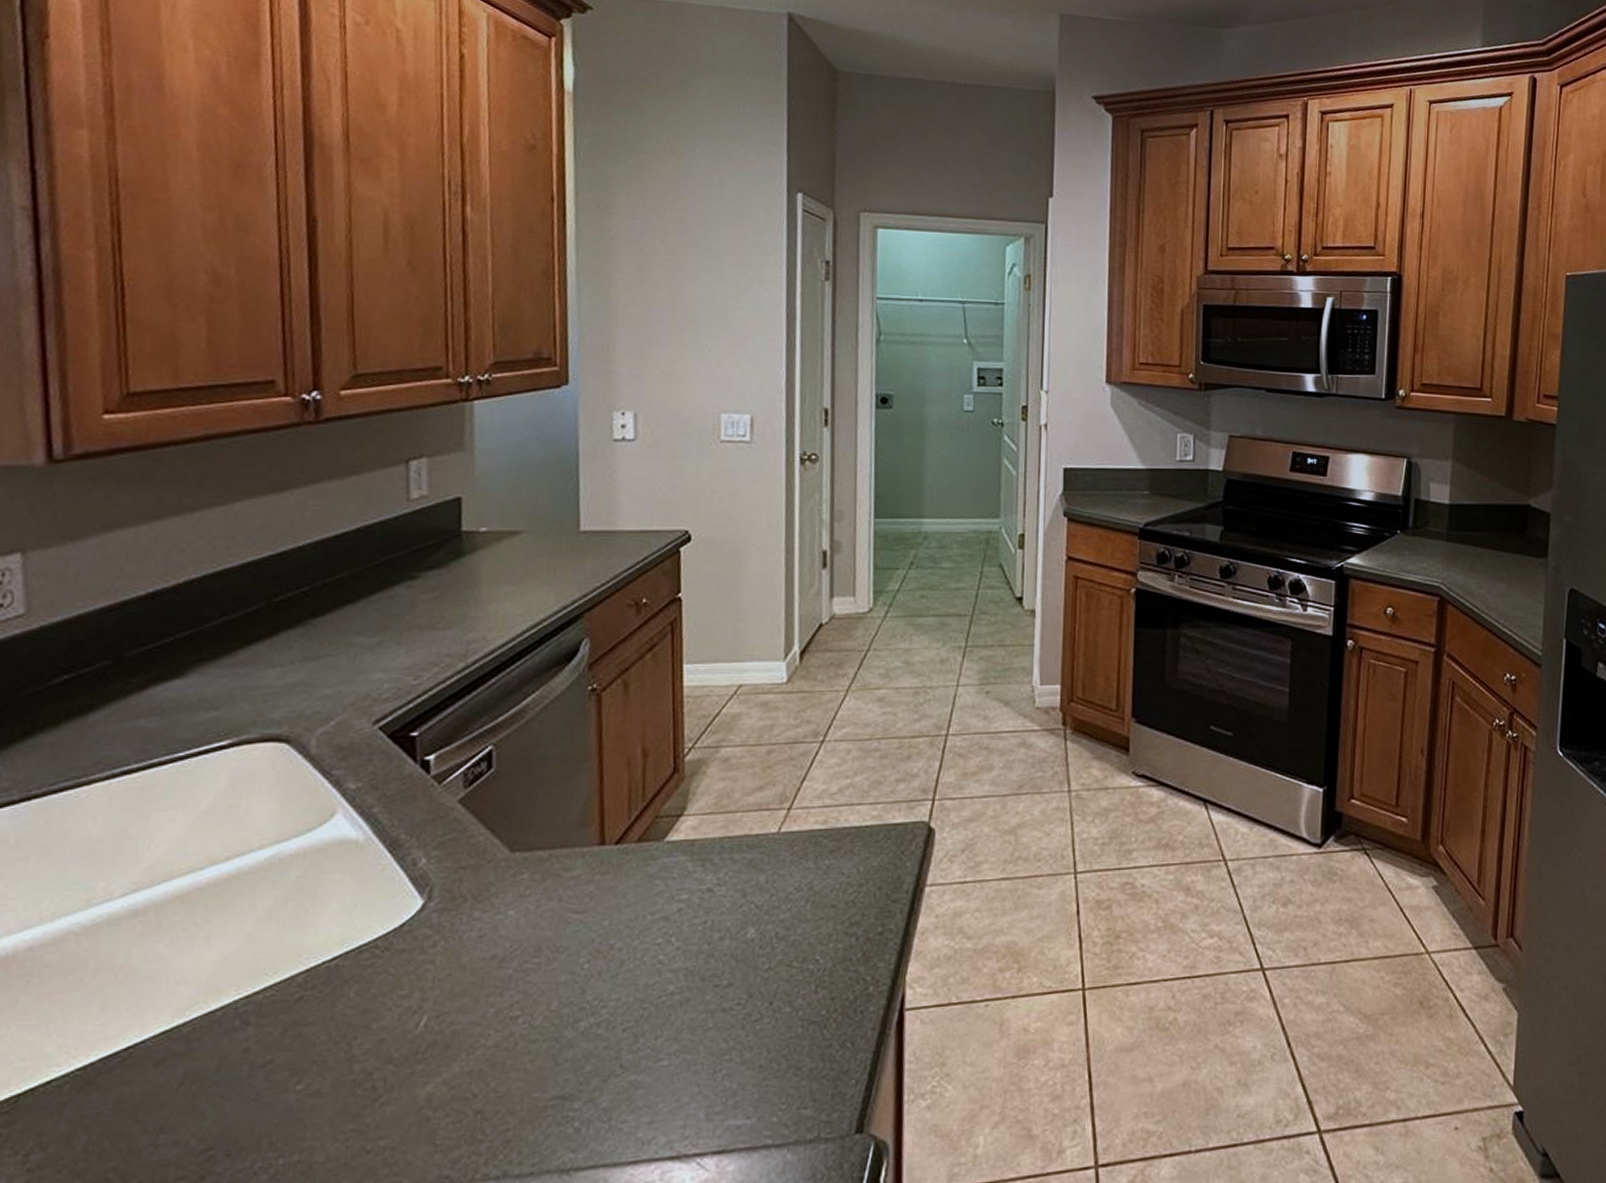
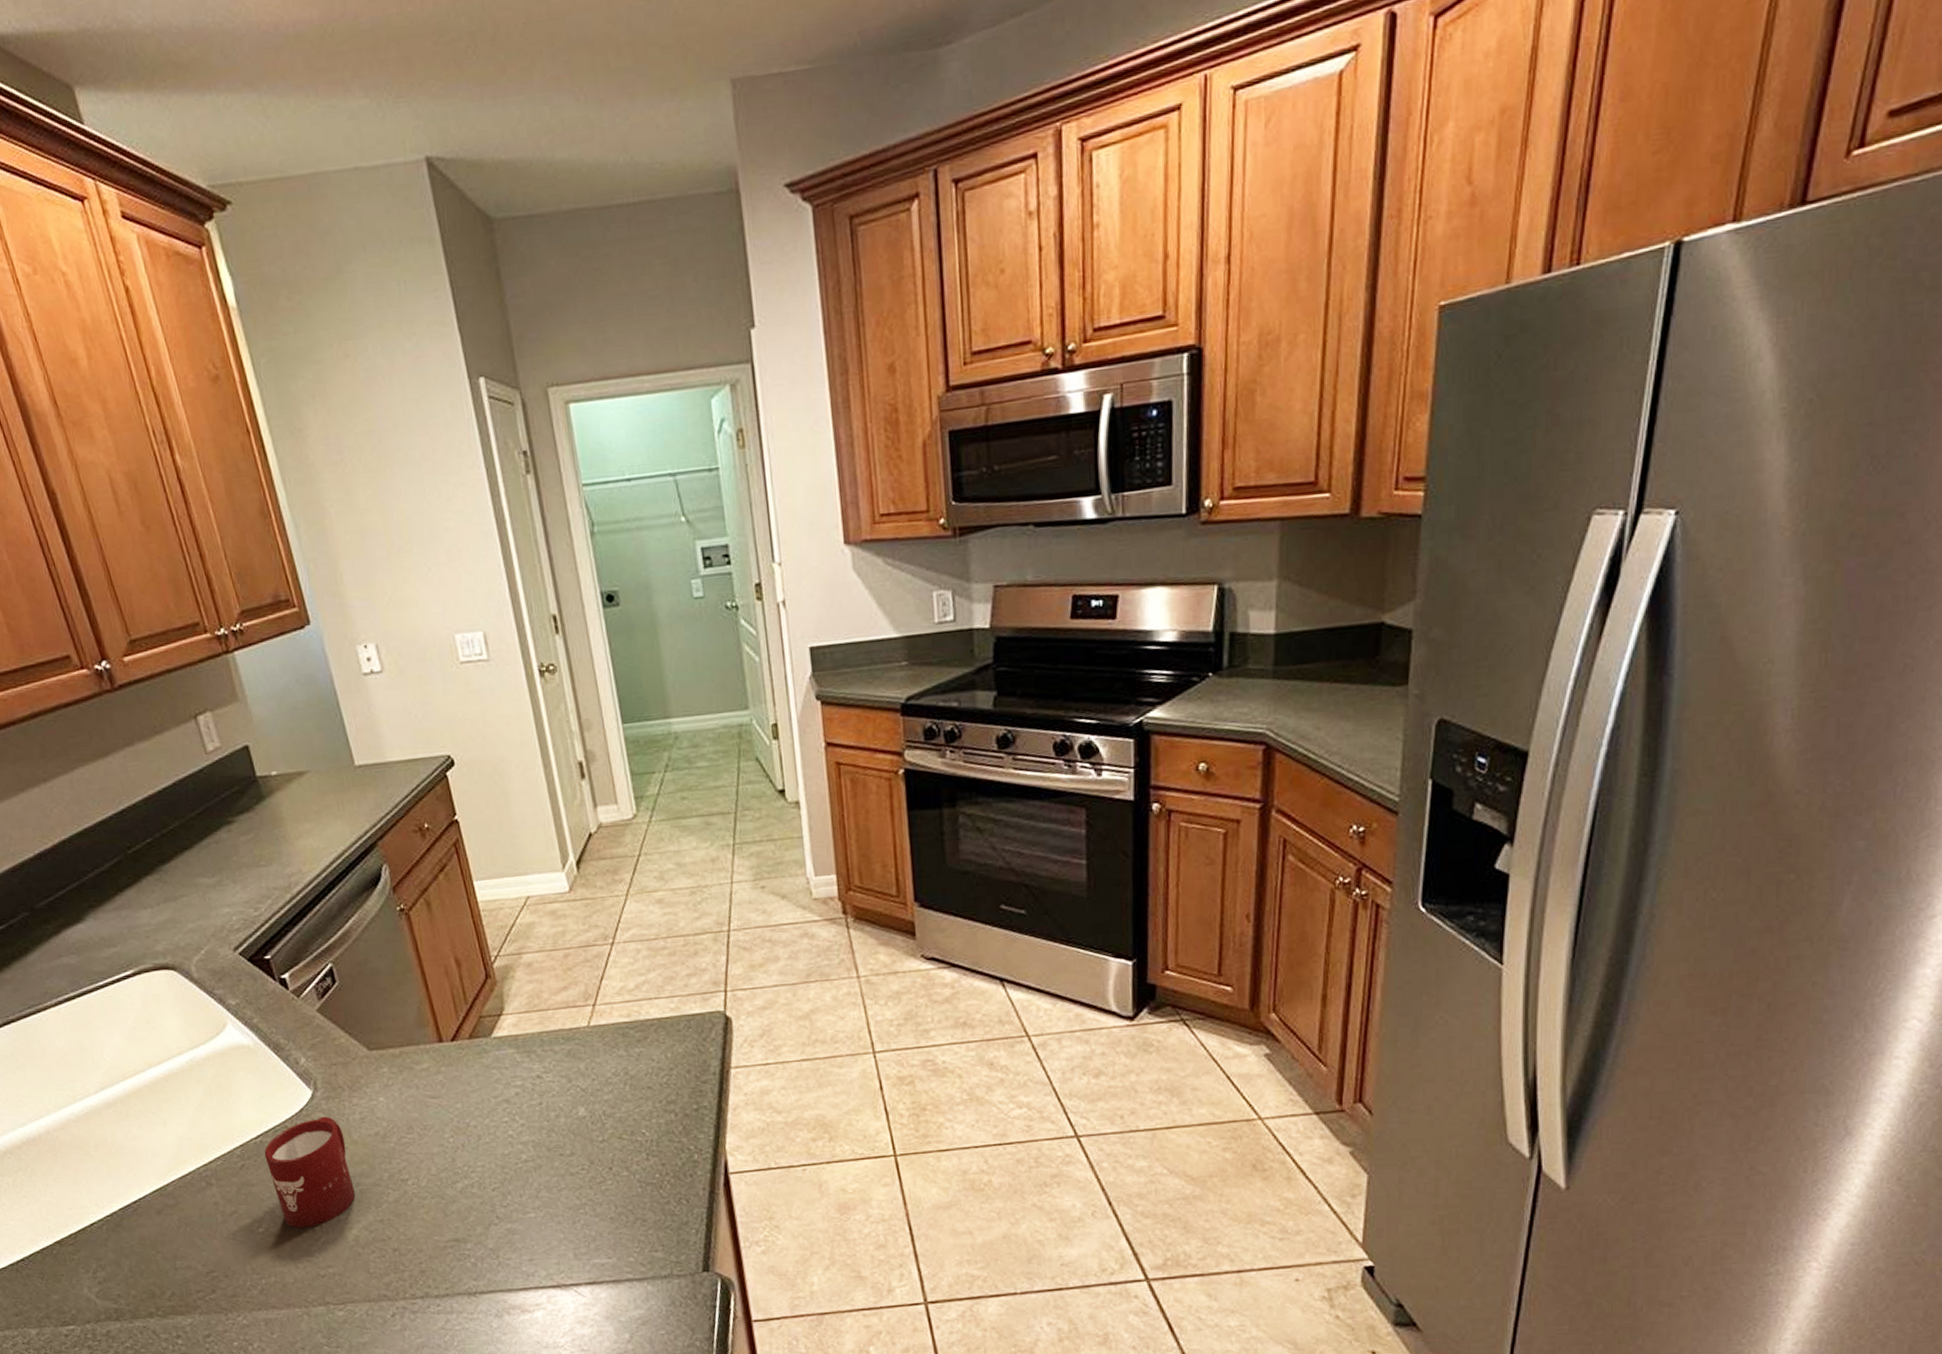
cup: none [335,933,450,1084] -> present [264,1116,356,1229]

